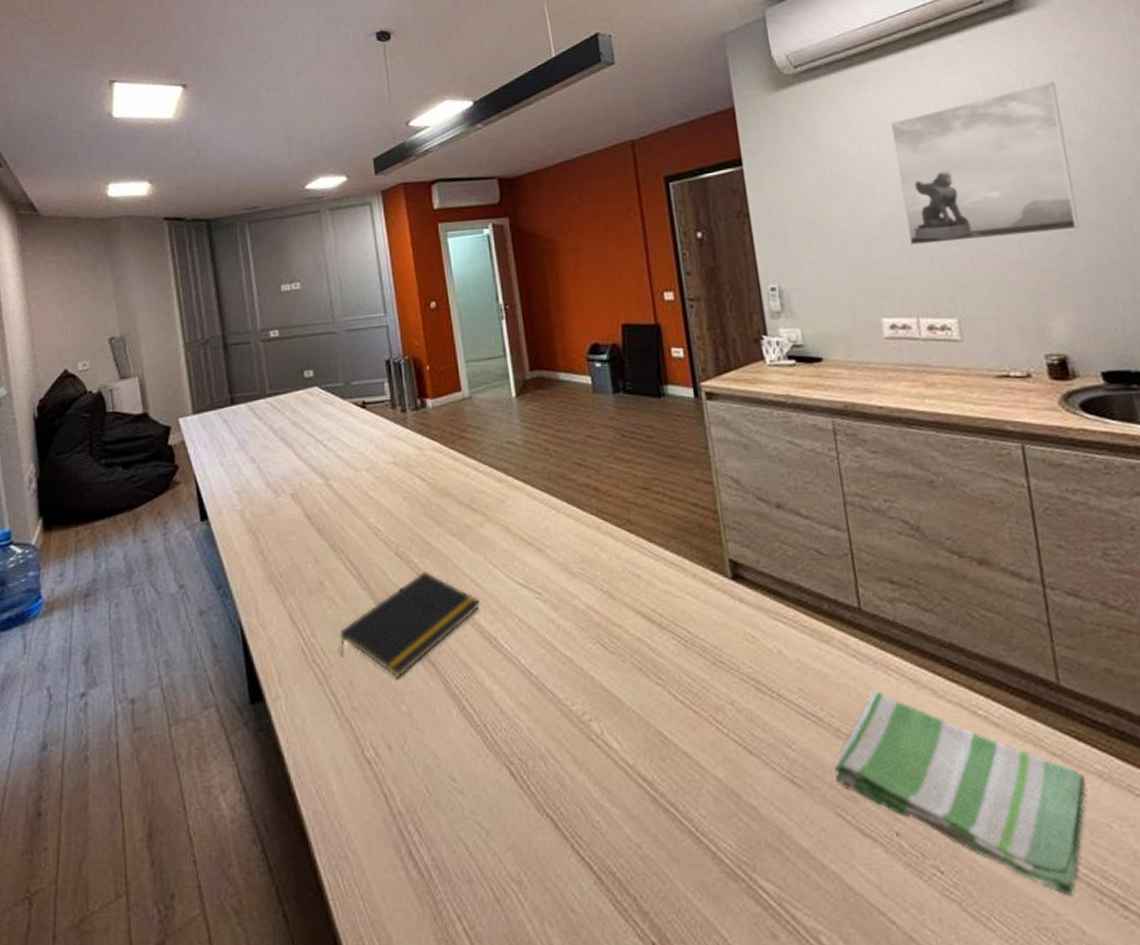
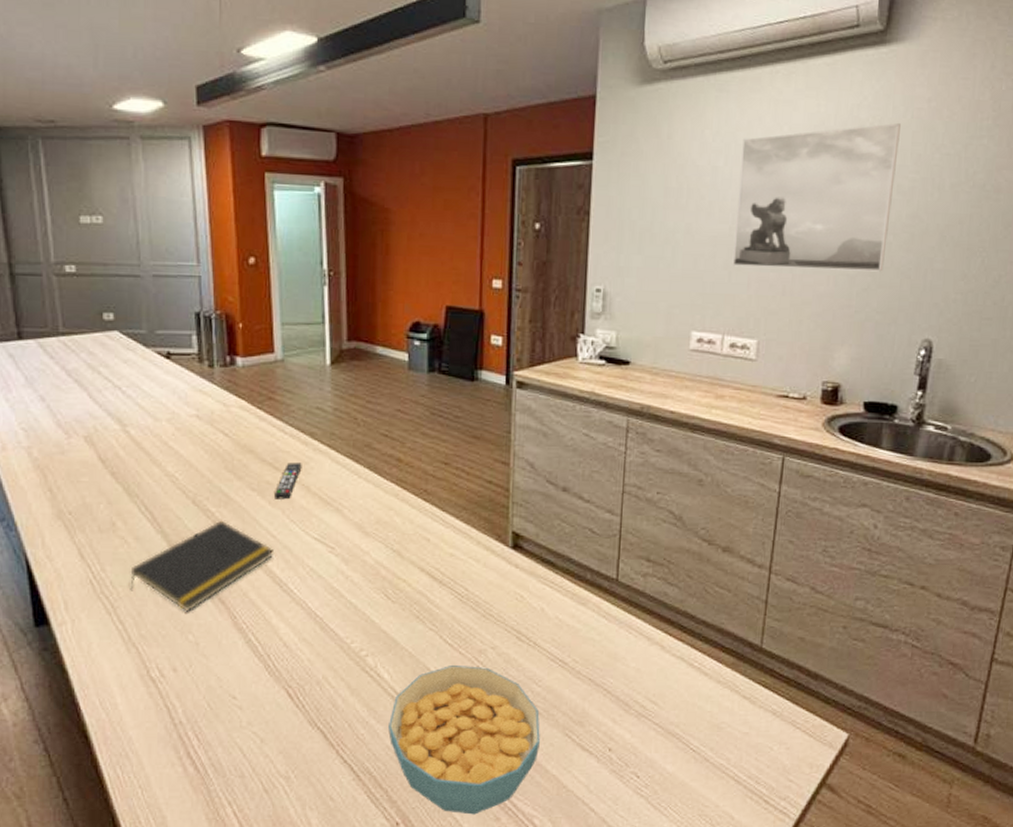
remote control: none [475,502,500,544] -> present [275,462,302,500]
cereal bowl: none [625,726,809,931] -> present [388,664,540,815]
dish towel: present [834,690,1086,897] -> none [569,644,763,795]

